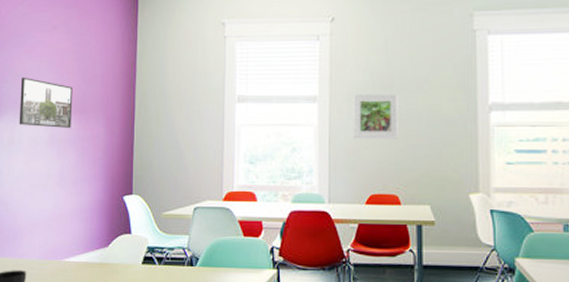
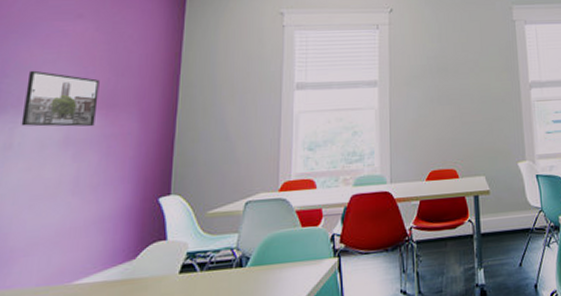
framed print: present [353,94,399,139] -> none [411,76,454,120]

